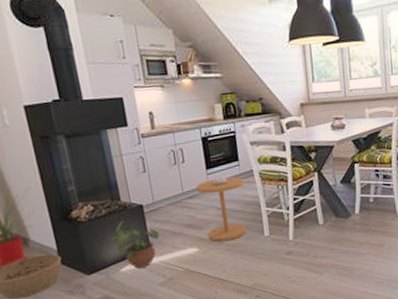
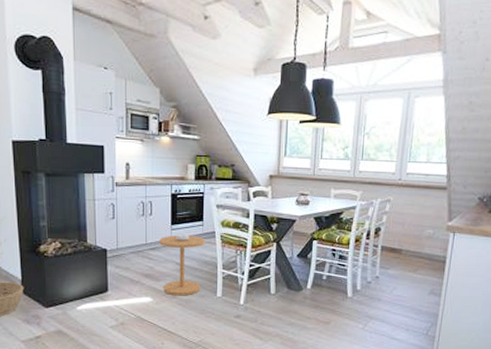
potted plant: present [110,220,160,268] -> none [72,261,118,309]

